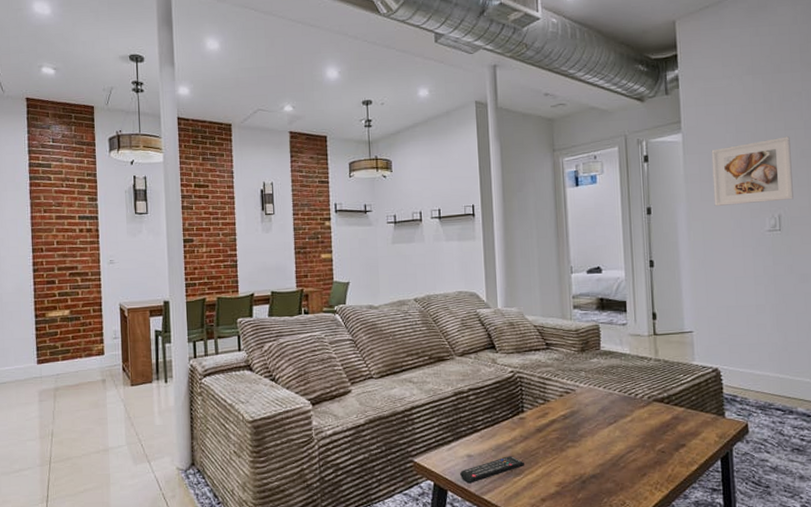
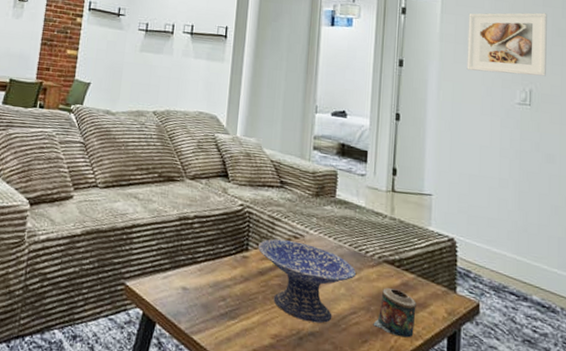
remote control: present [460,456,525,484] -> none [172,296,242,320]
decorative bowl: none [533,396,629,466] -> present [258,239,357,324]
candle: none [650,423,689,466] -> present [373,288,417,338]

